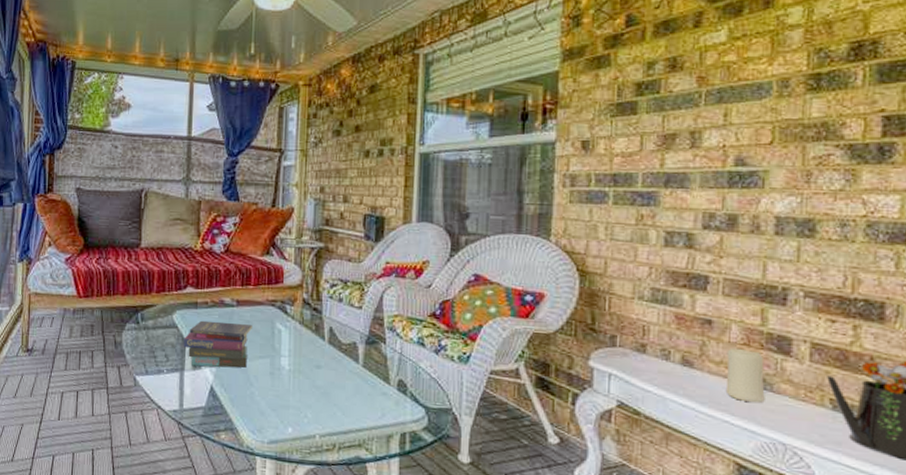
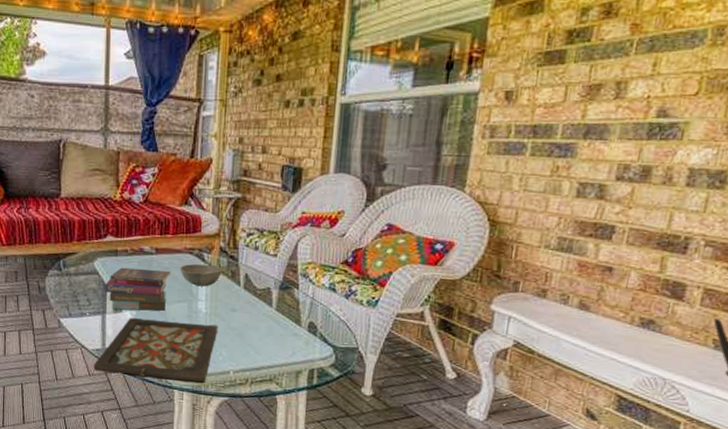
decorative tray: none [170,375,303,450] -> present [93,318,219,384]
bowl: none [262,317,306,341] -> present [180,264,223,287]
candle: present [725,348,765,404] -> none [616,293,658,343]

